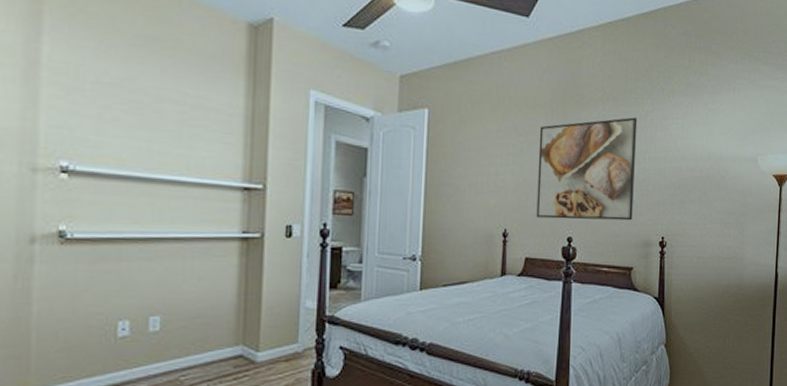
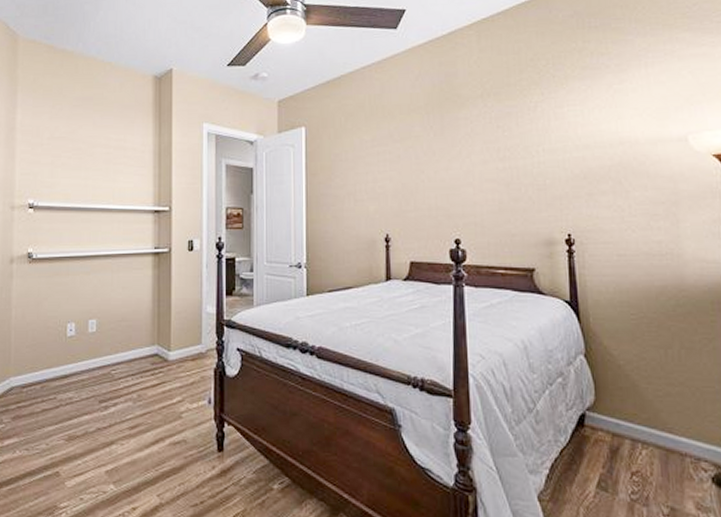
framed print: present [536,117,638,221] -> none [416,110,529,221]

